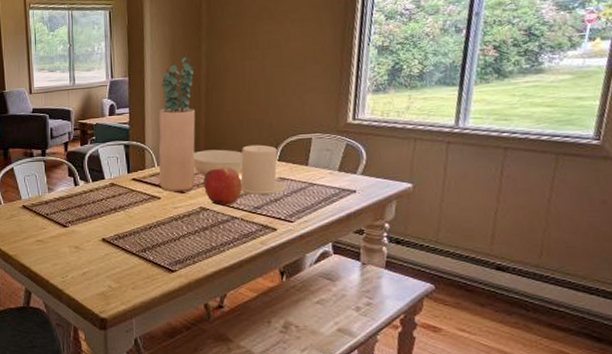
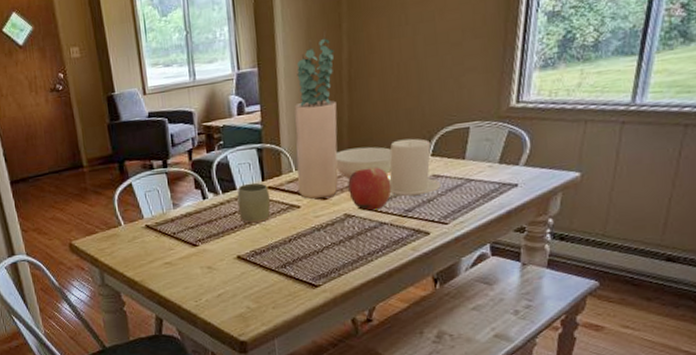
mug: none [105,174,135,210] -> present [237,183,271,223]

